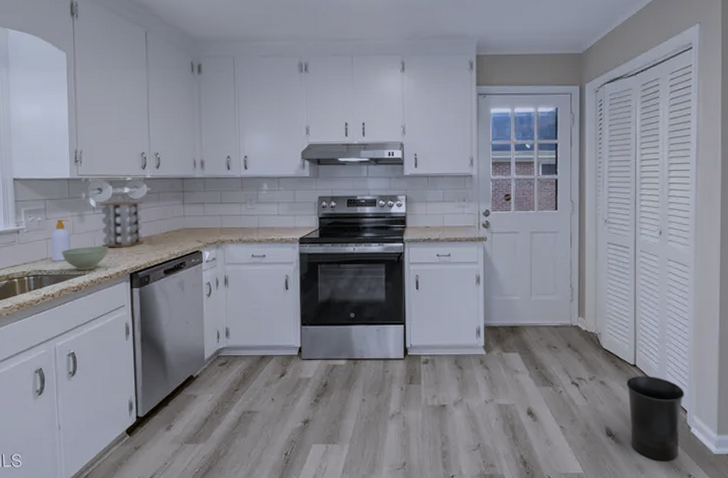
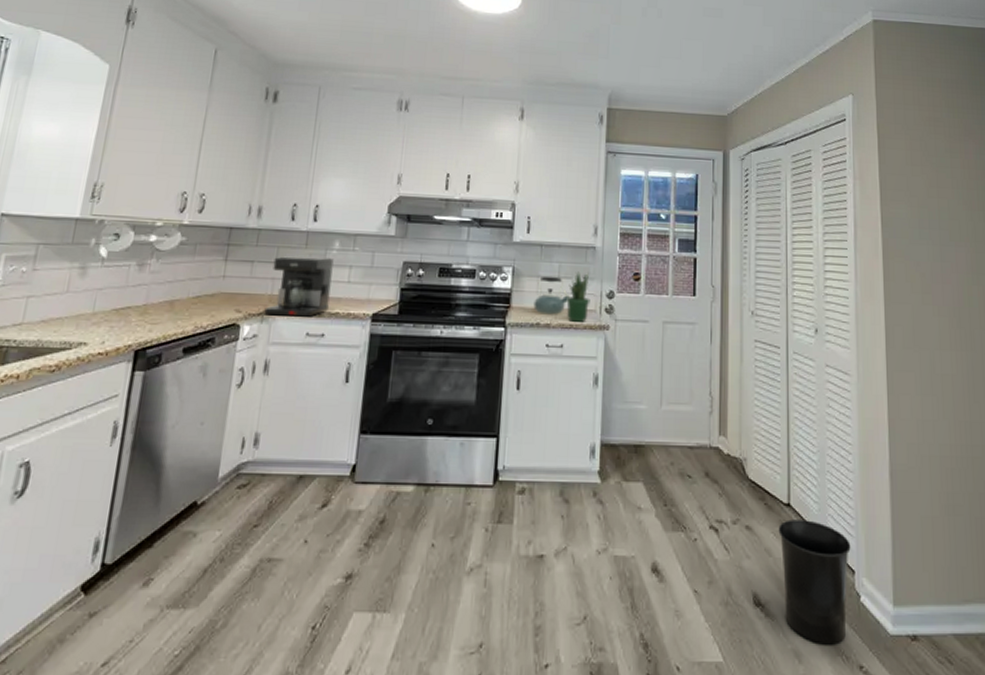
soap bottle: present [50,219,71,261] -> none [27,271,65,328]
bowl: present [61,246,109,271] -> none [43,310,113,344]
spice rack: present [99,195,145,248] -> none [102,244,172,315]
coffee maker: none [218,196,265,243] -> present [264,255,334,317]
kettle: none [425,202,454,232] -> present [533,277,571,315]
planter: none [451,196,470,236] -> present [566,271,591,322]

